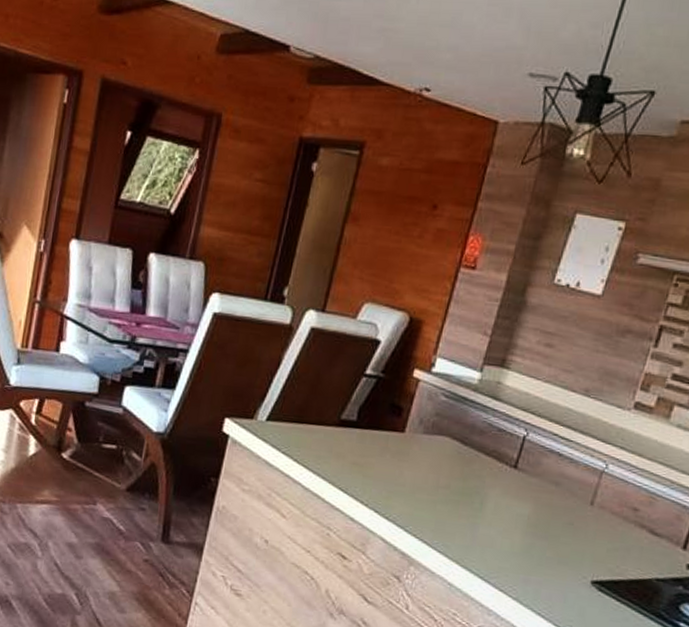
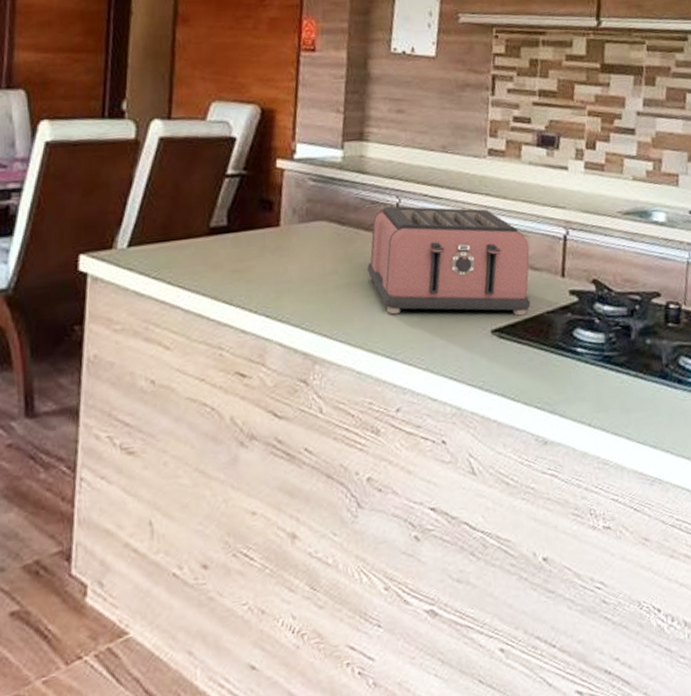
toaster: none [479,436,655,576] -> present [367,206,531,316]

